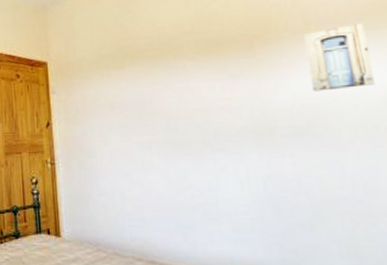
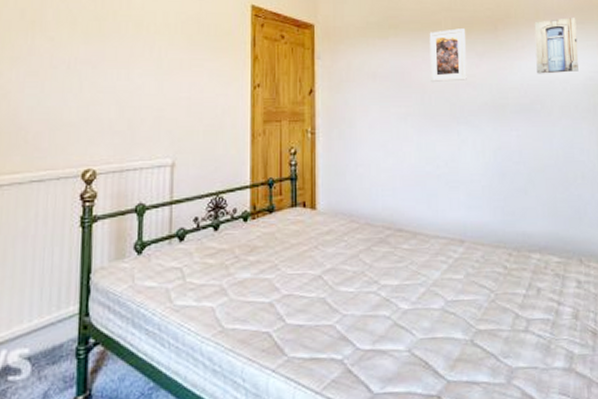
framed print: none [170,50,220,109] -> present [429,28,467,83]

